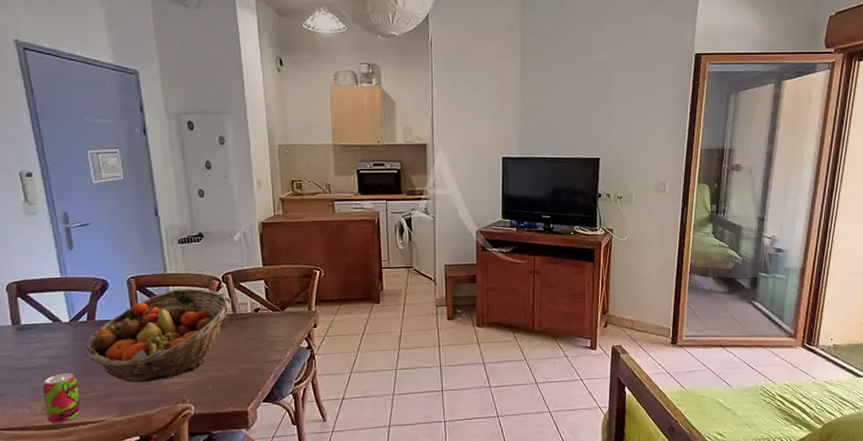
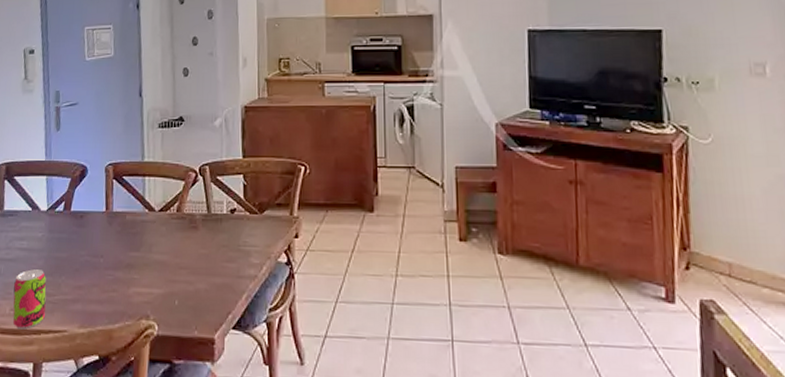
fruit basket: present [84,288,231,383] -> none [57,180,207,290]

